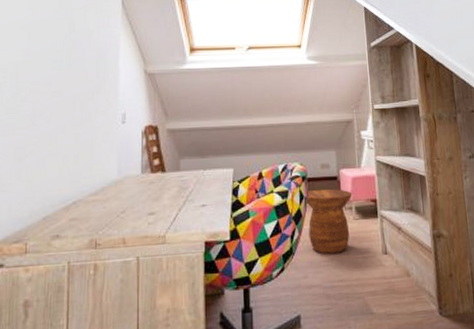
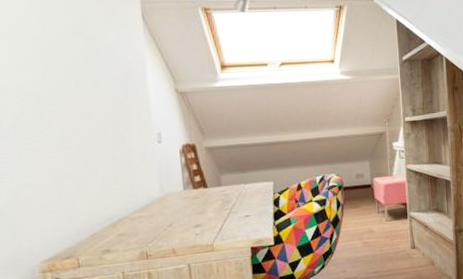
side table: present [305,189,353,254] -> none [341,195,385,252]

